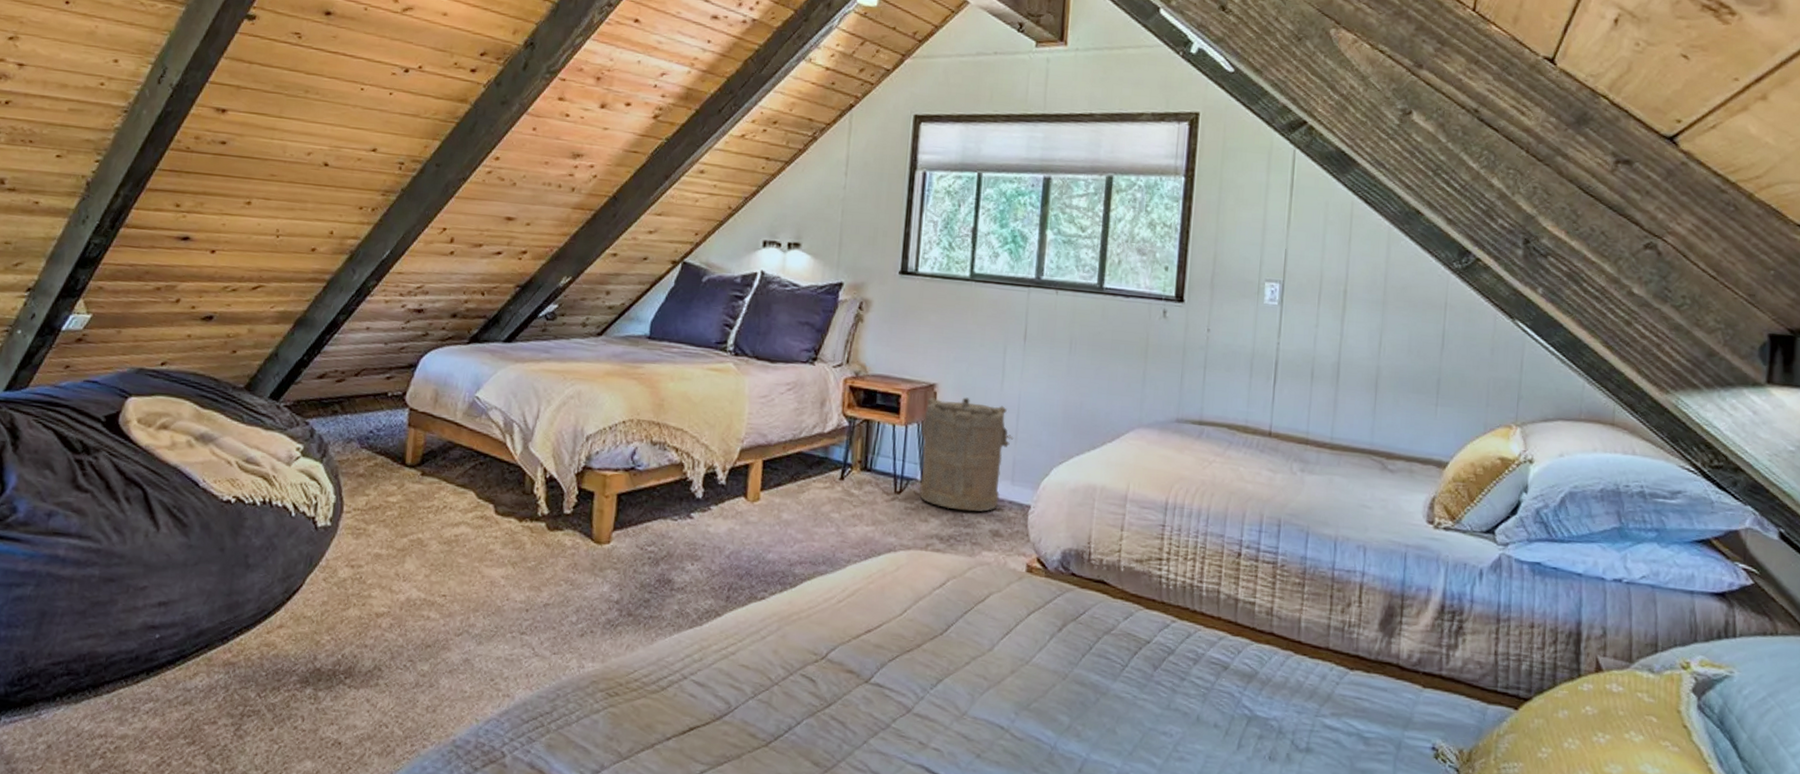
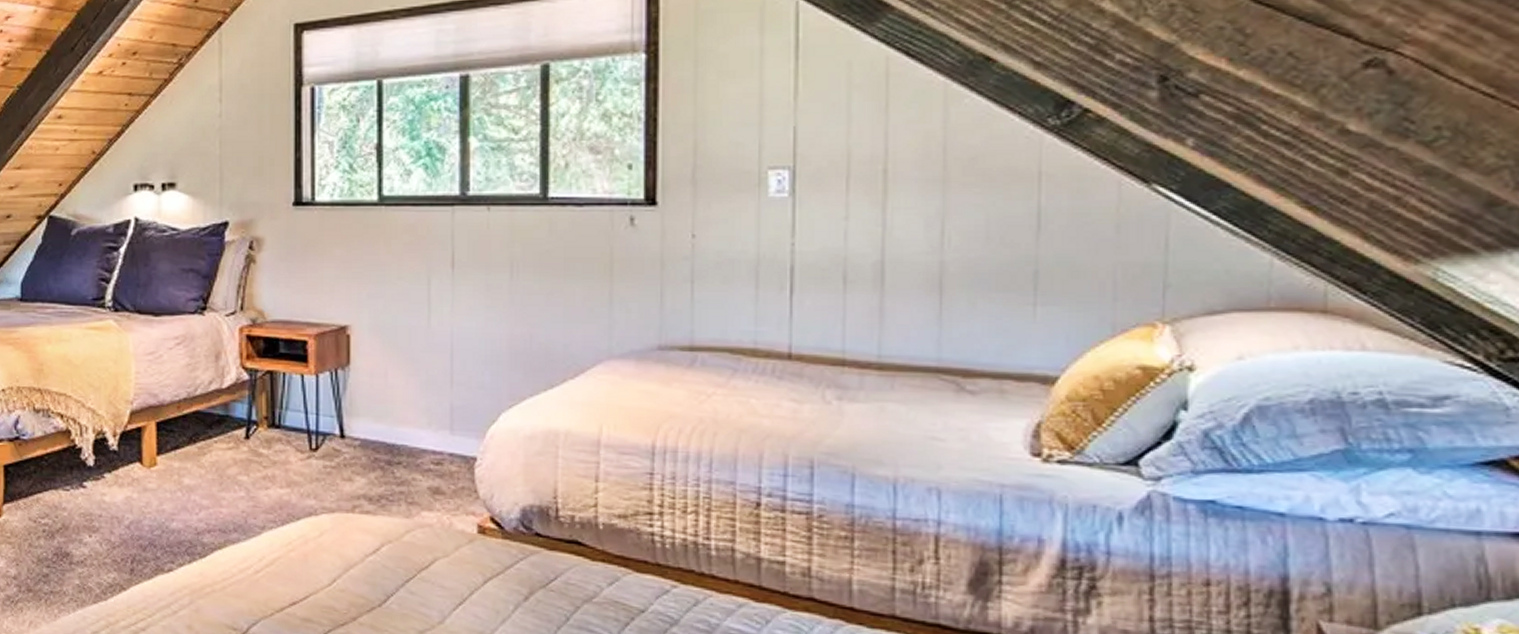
laundry hamper: present [919,397,1014,512] -> none [334,338,449,467]

